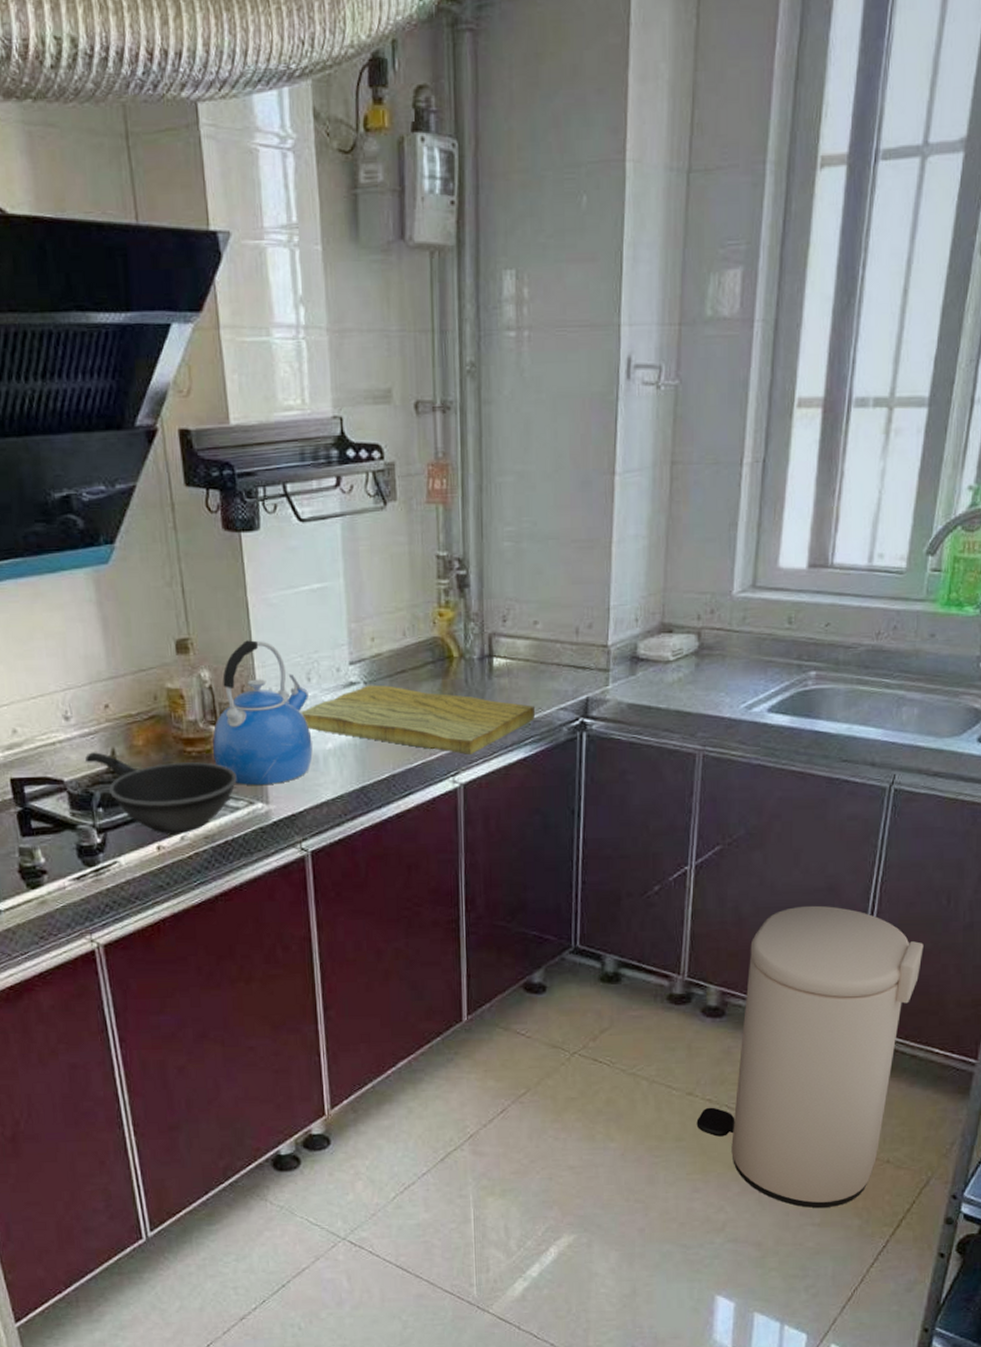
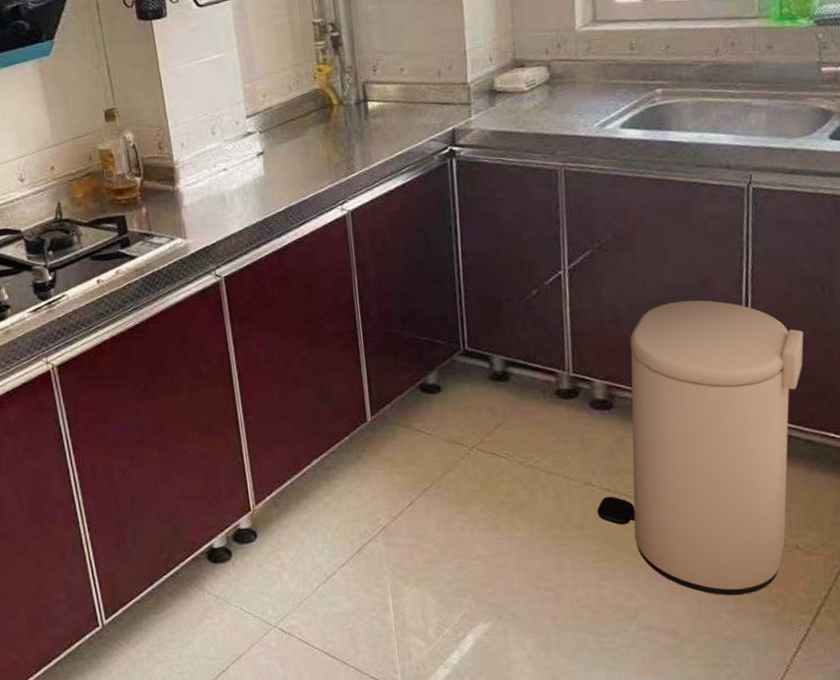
frying pan: present [85,752,237,835] -> none [37,205,159,270]
kettle: present [212,640,313,785] -> none [137,105,221,225]
cutting board: present [300,685,536,756] -> none [208,132,409,186]

